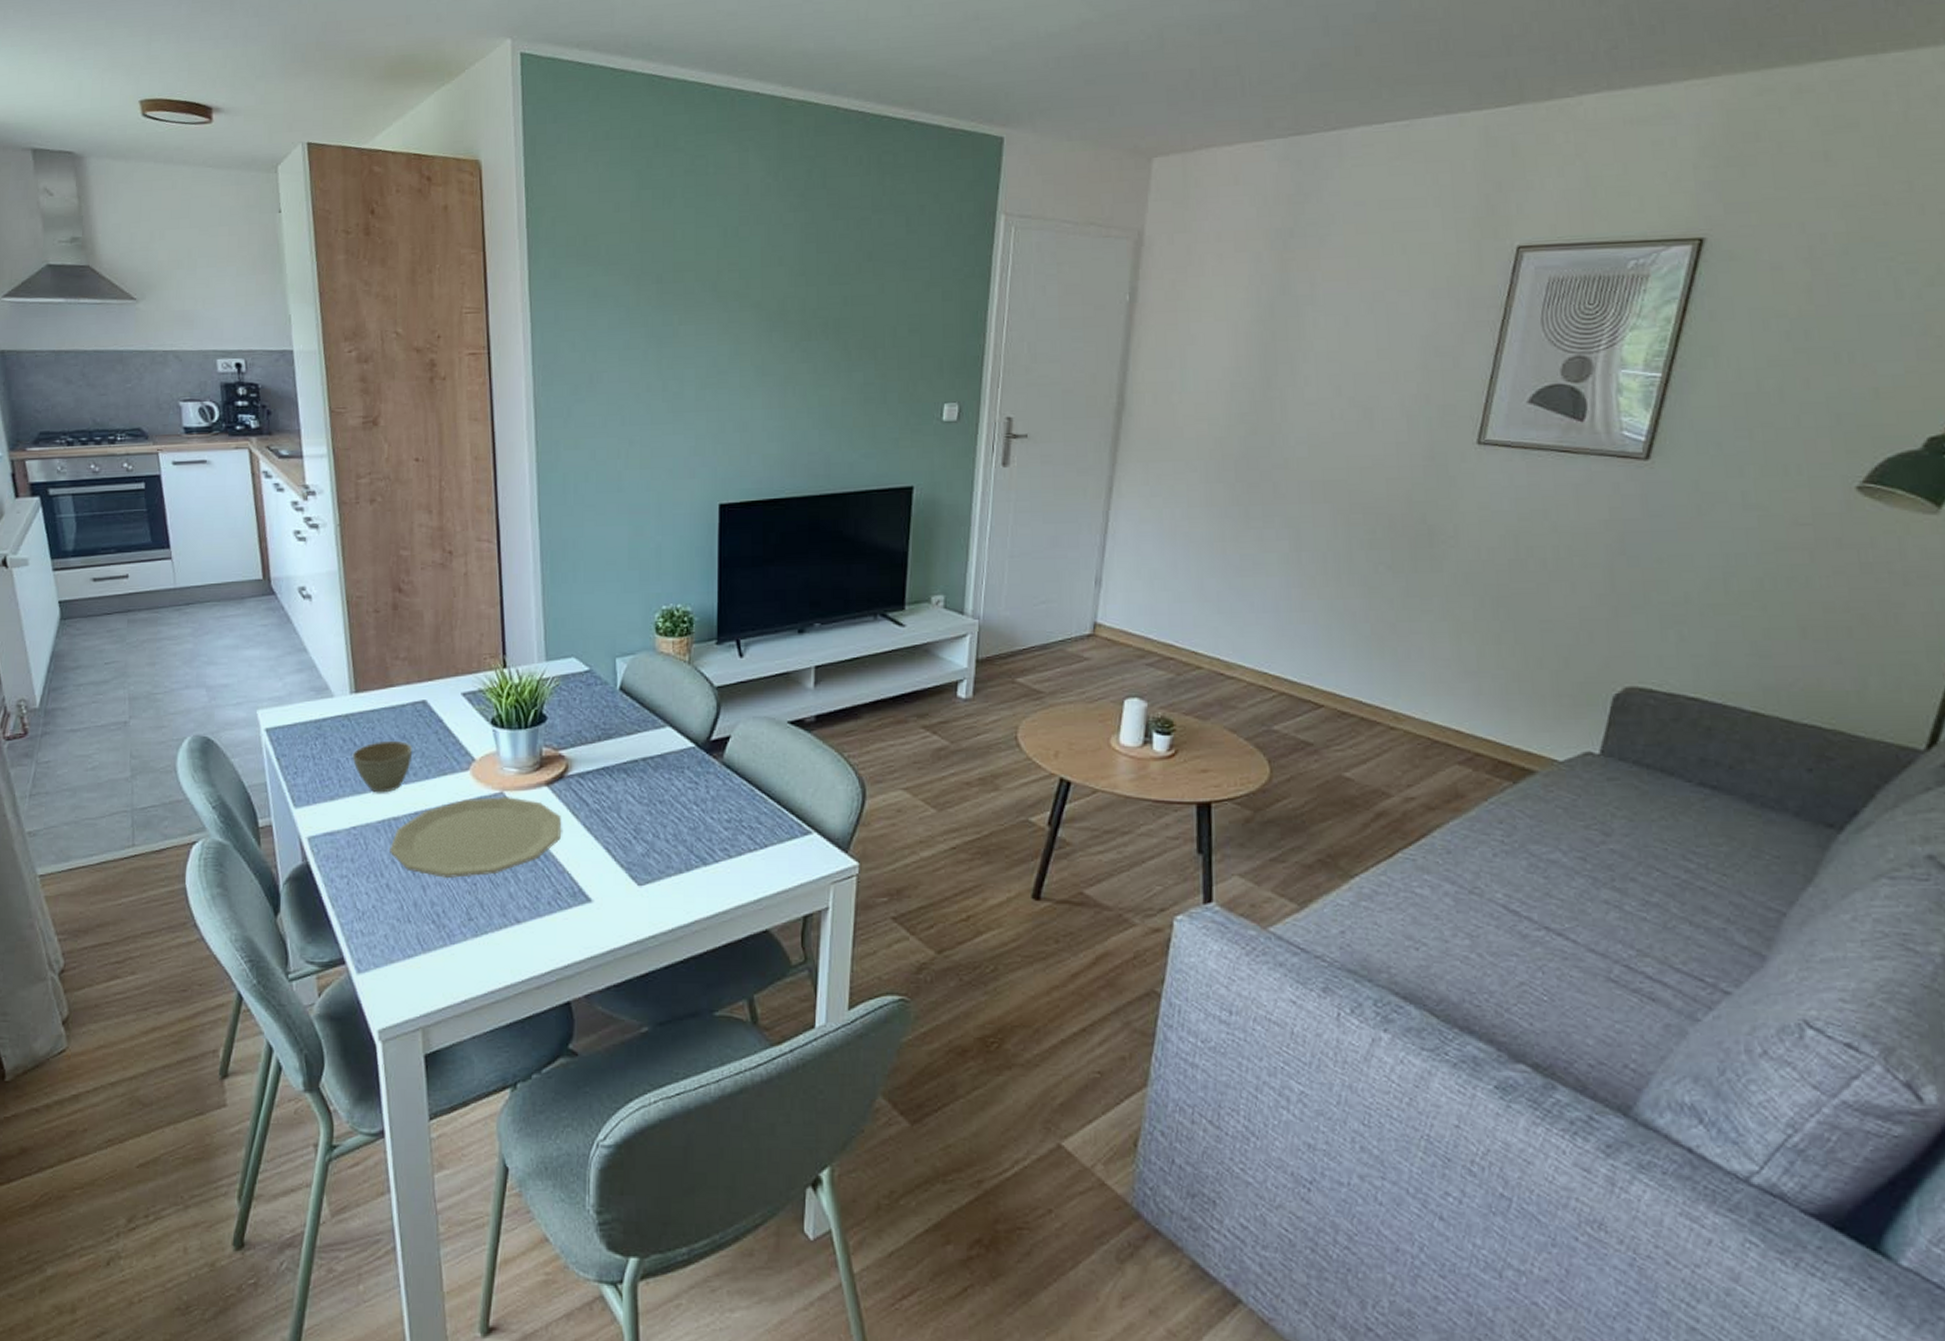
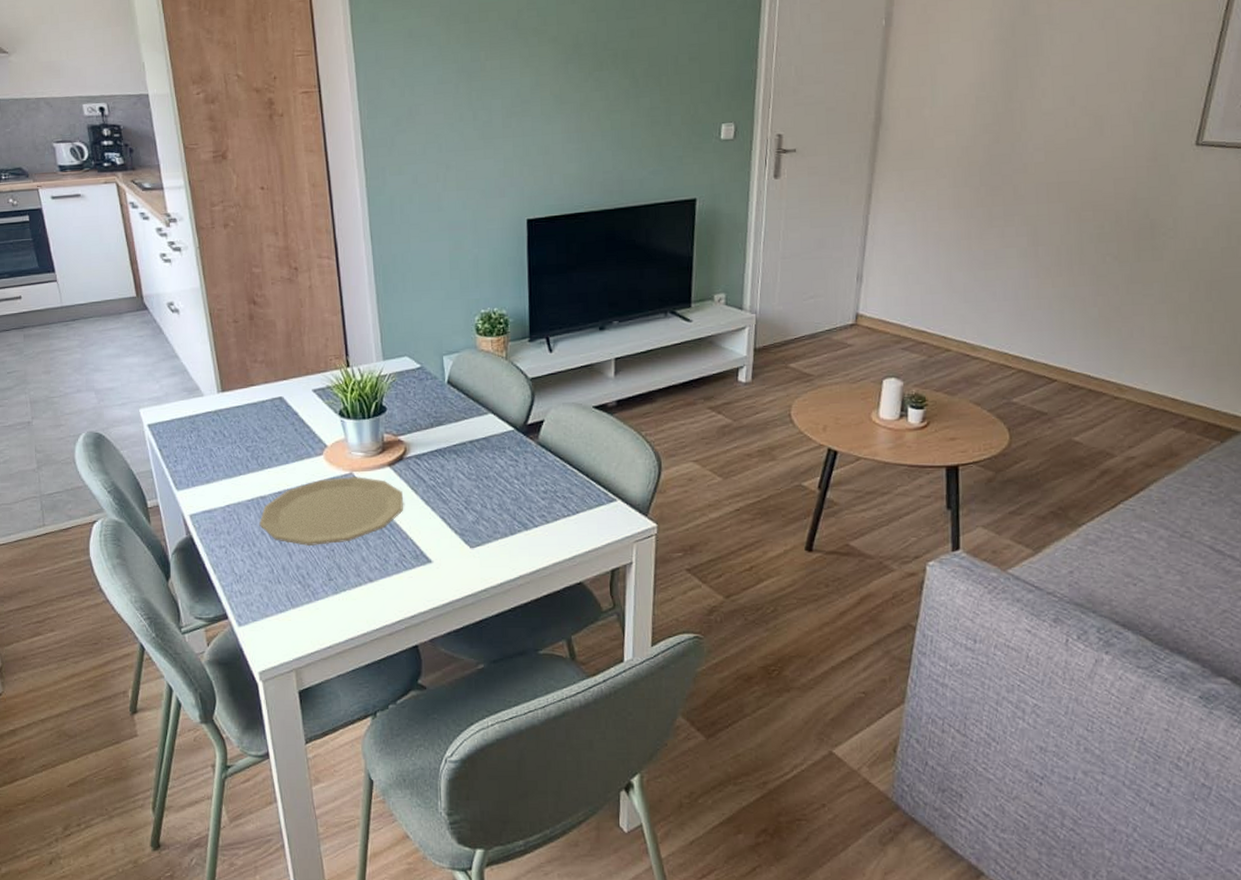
cup: present [352,740,413,793] -> none [222,431,274,477]

